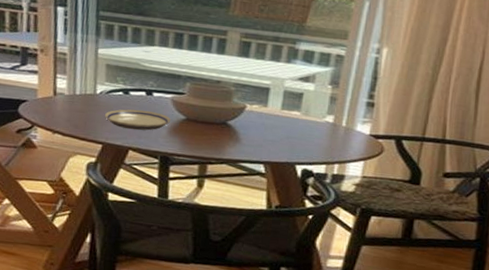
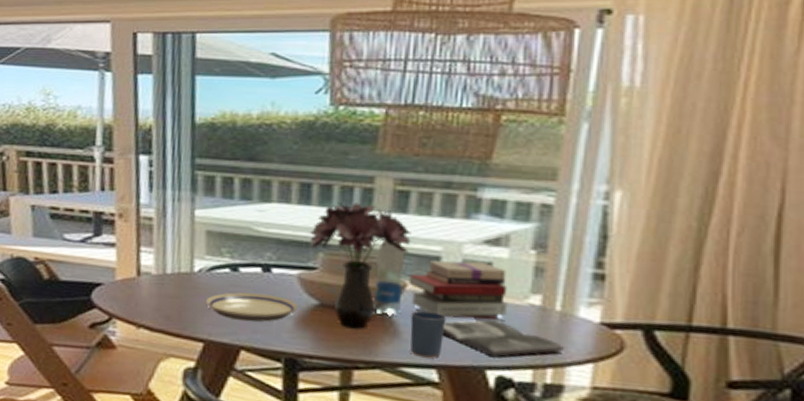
flower arrangement: none [180,48,251,137] -> present [309,202,412,329]
bottle: none [223,75,246,128] -> present [374,239,405,317]
books: none [246,90,312,132] -> present [407,260,508,320]
mug: none [247,124,272,157] -> present [410,310,446,358]
magazine: none [268,131,346,156] -> present [442,320,564,357]

